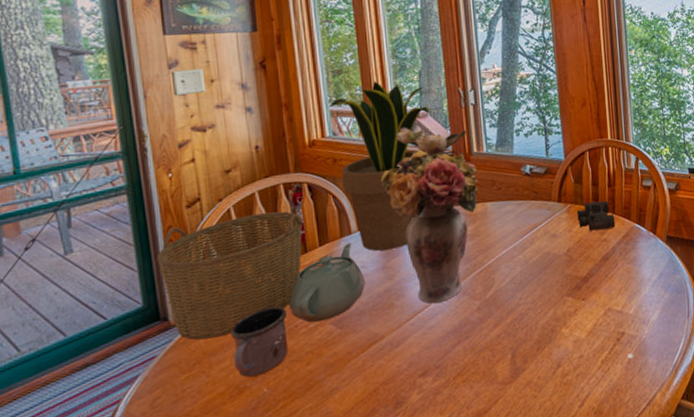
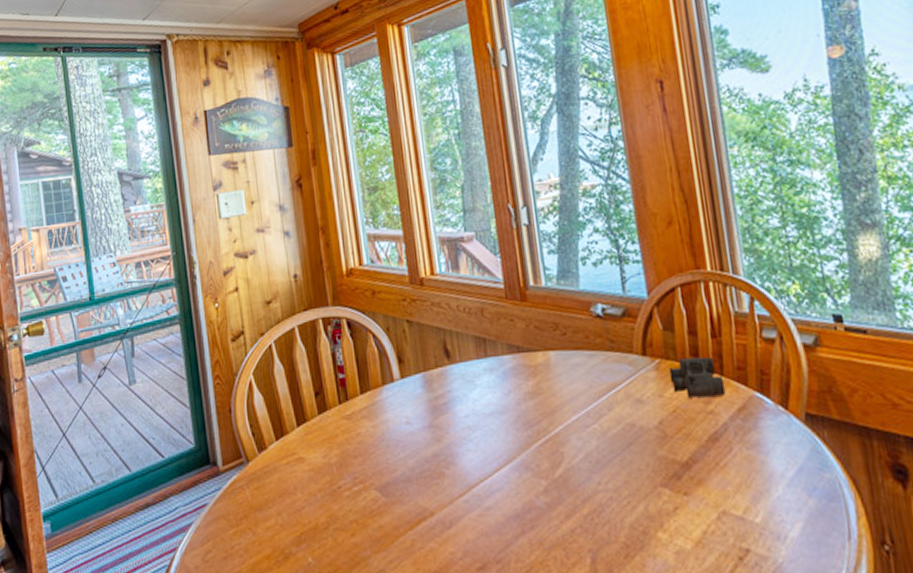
basket: present [156,211,303,340] -> none [206,350,344,491]
mug: present [230,306,289,378] -> none [274,461,333,541]
teapot: present [288,243,365,323] -> none [330,393,411,486]
potted plant: present [328,81,430,251] -> none [365,198,476,405]
flower arrangement: present [377,127,479,304] -> none [419,253,538,477]

